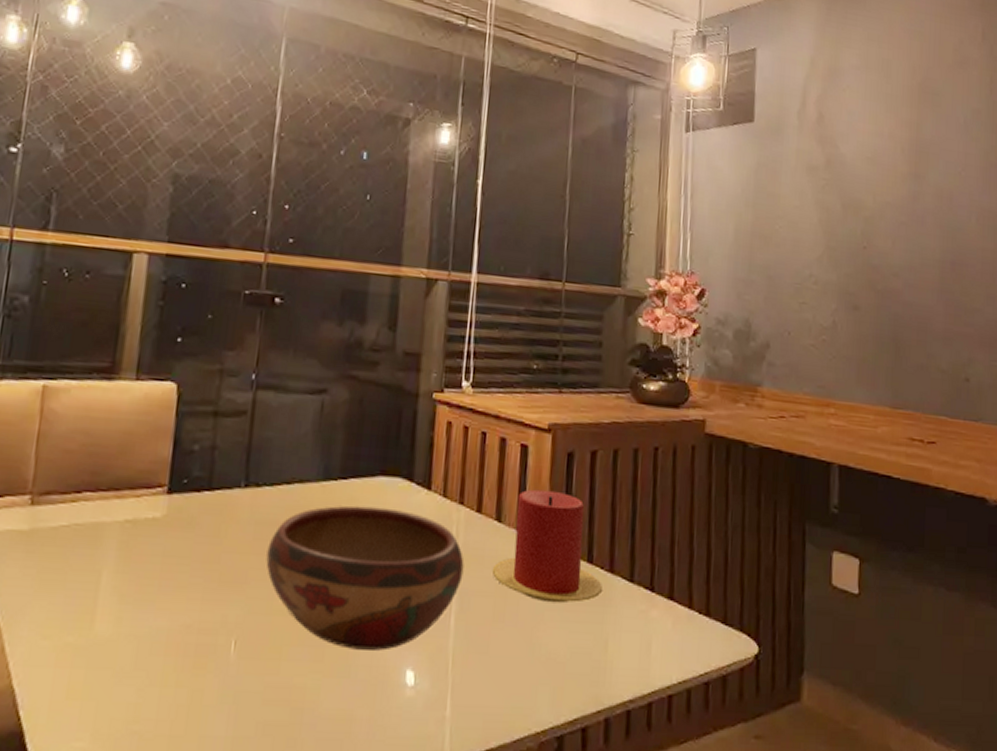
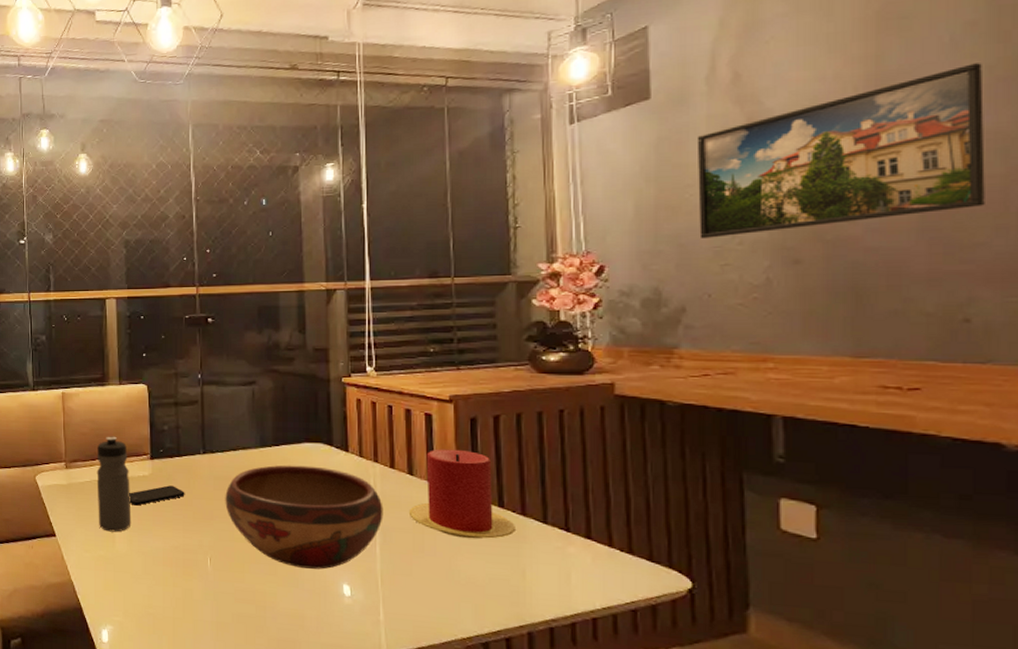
water bottle: none [72,456,134,606] -> present [96,436,132,532]
smartphone: none [125,533,212,564] -> present [129,485,185,506]
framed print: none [784,147,983,276] -> present [696,63,985,238]

